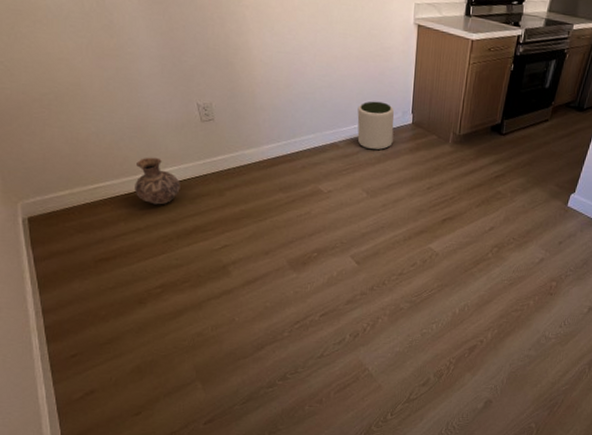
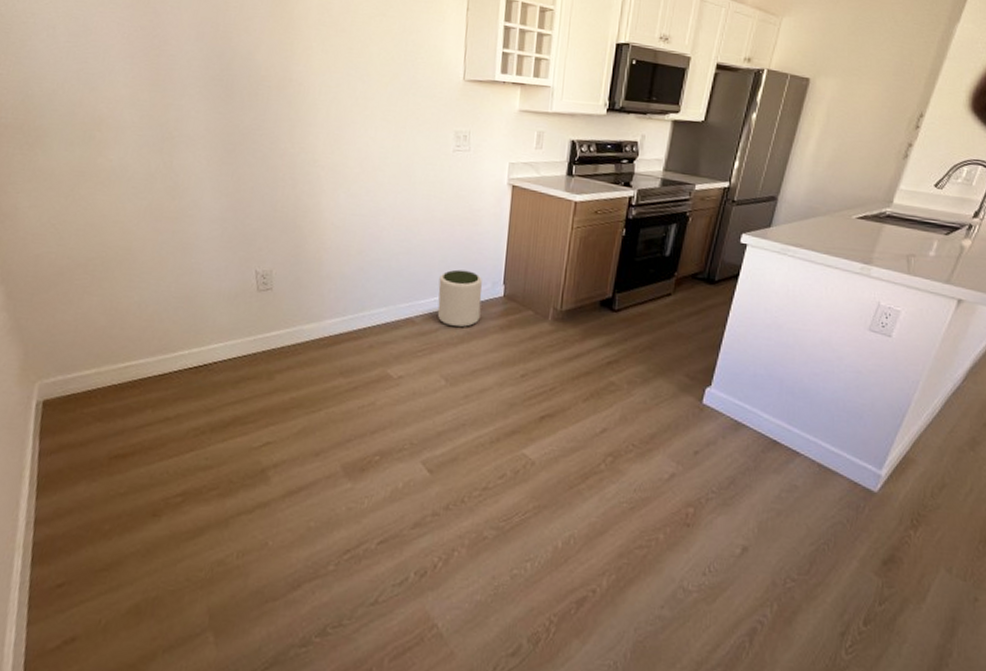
ceramic jug: present [134,157,180,205] -> none [170,331,224,389]

